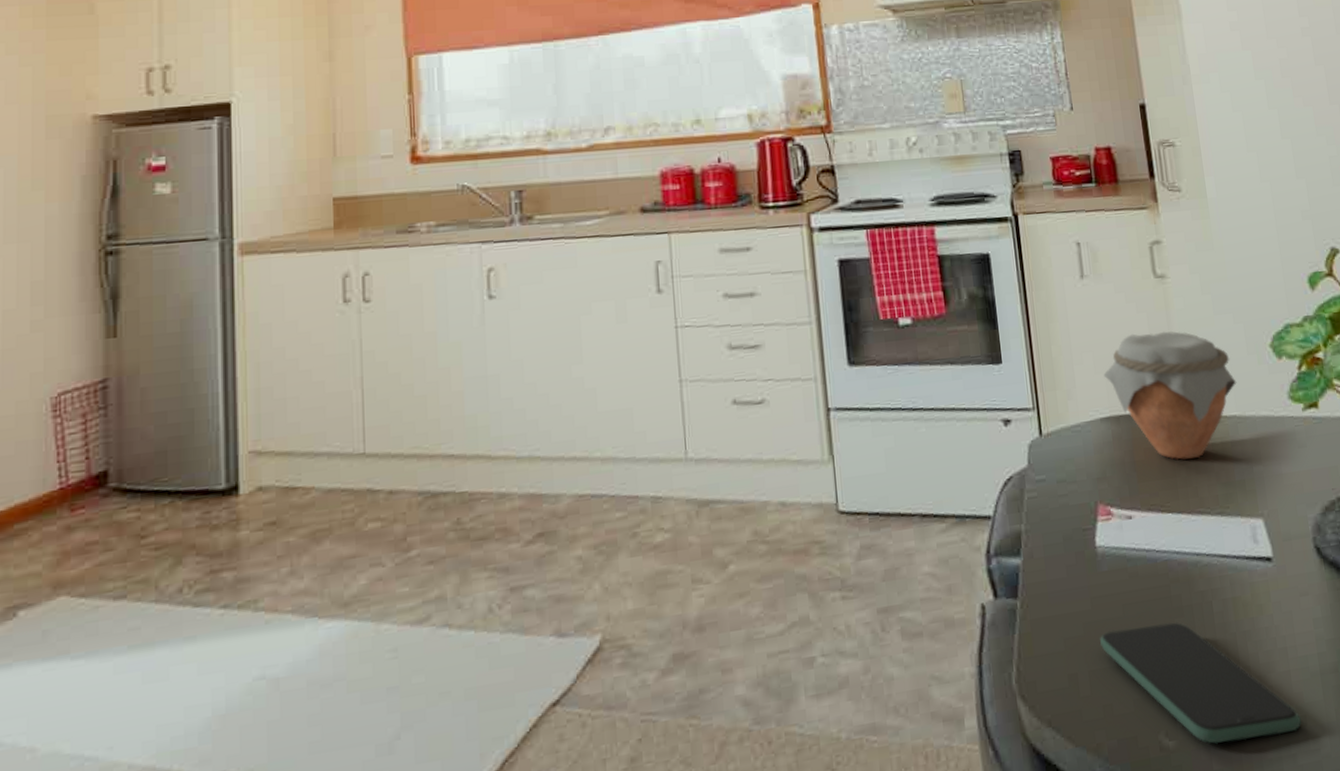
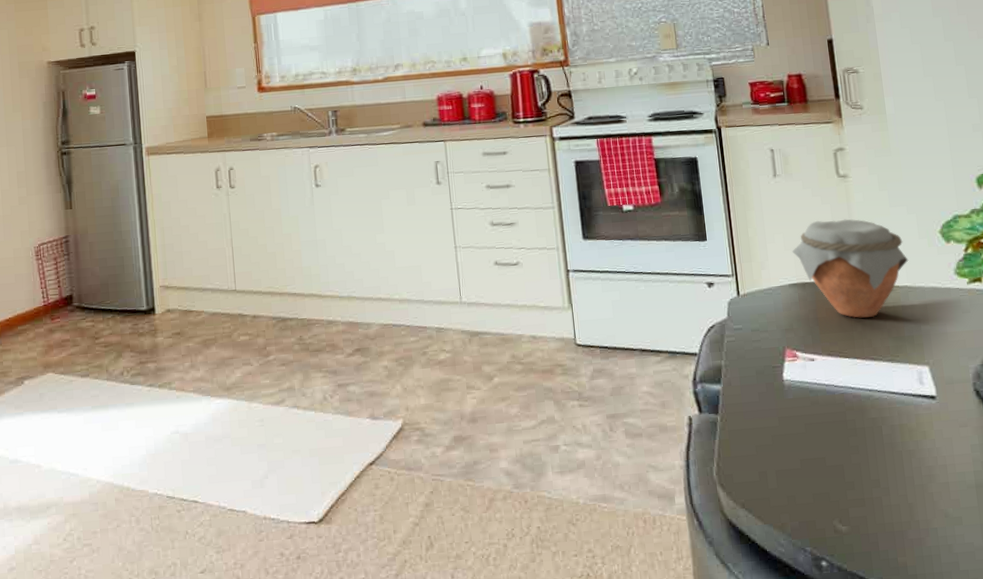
smartphone: present [1100,622,1301,744] -> none [786,440,957,531]

